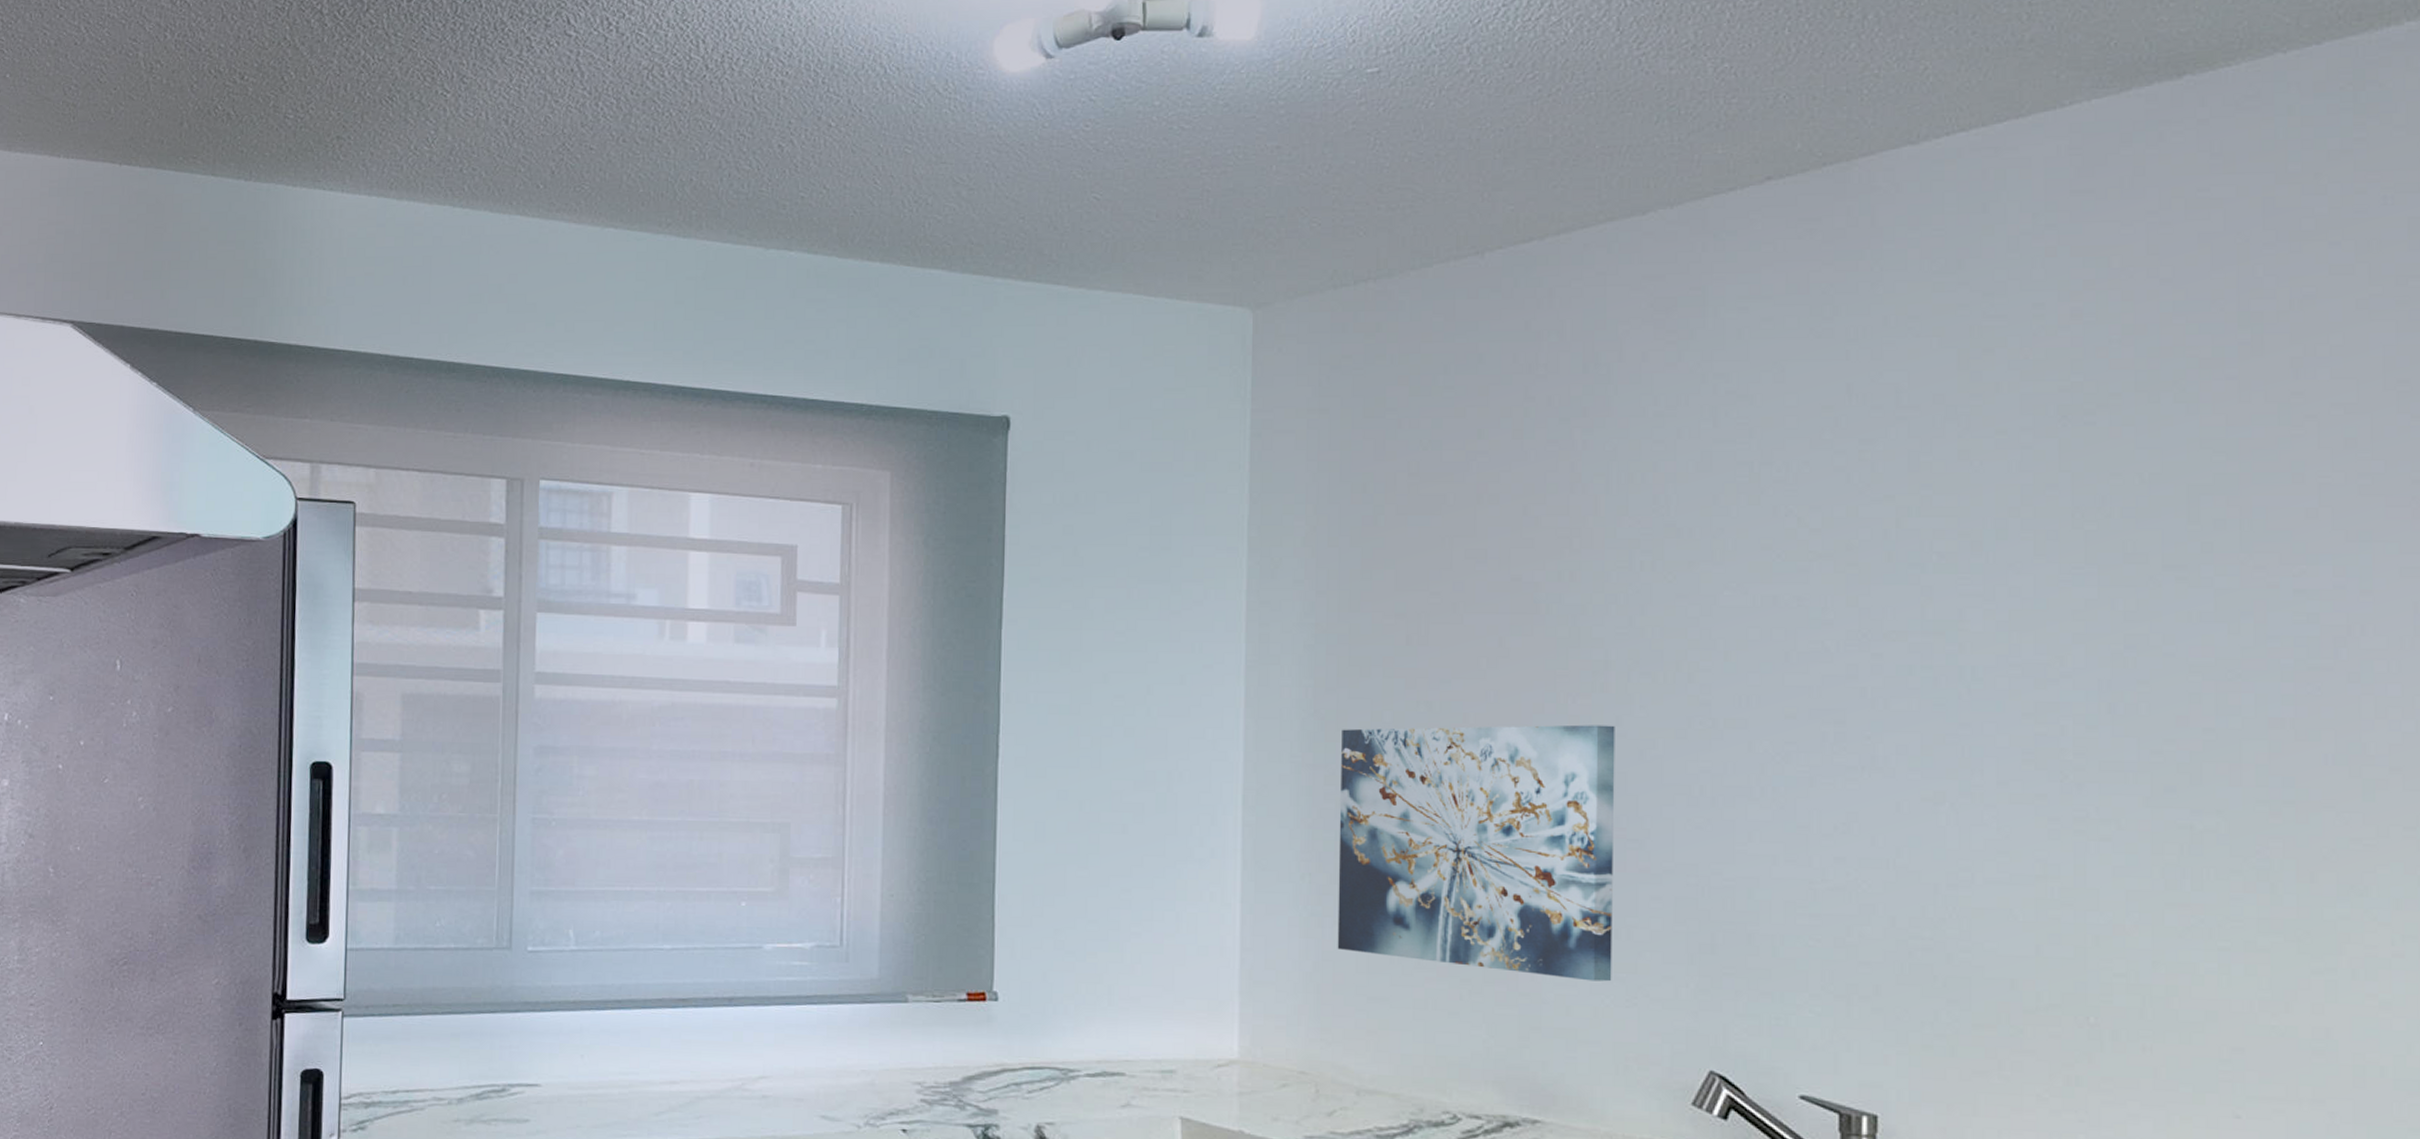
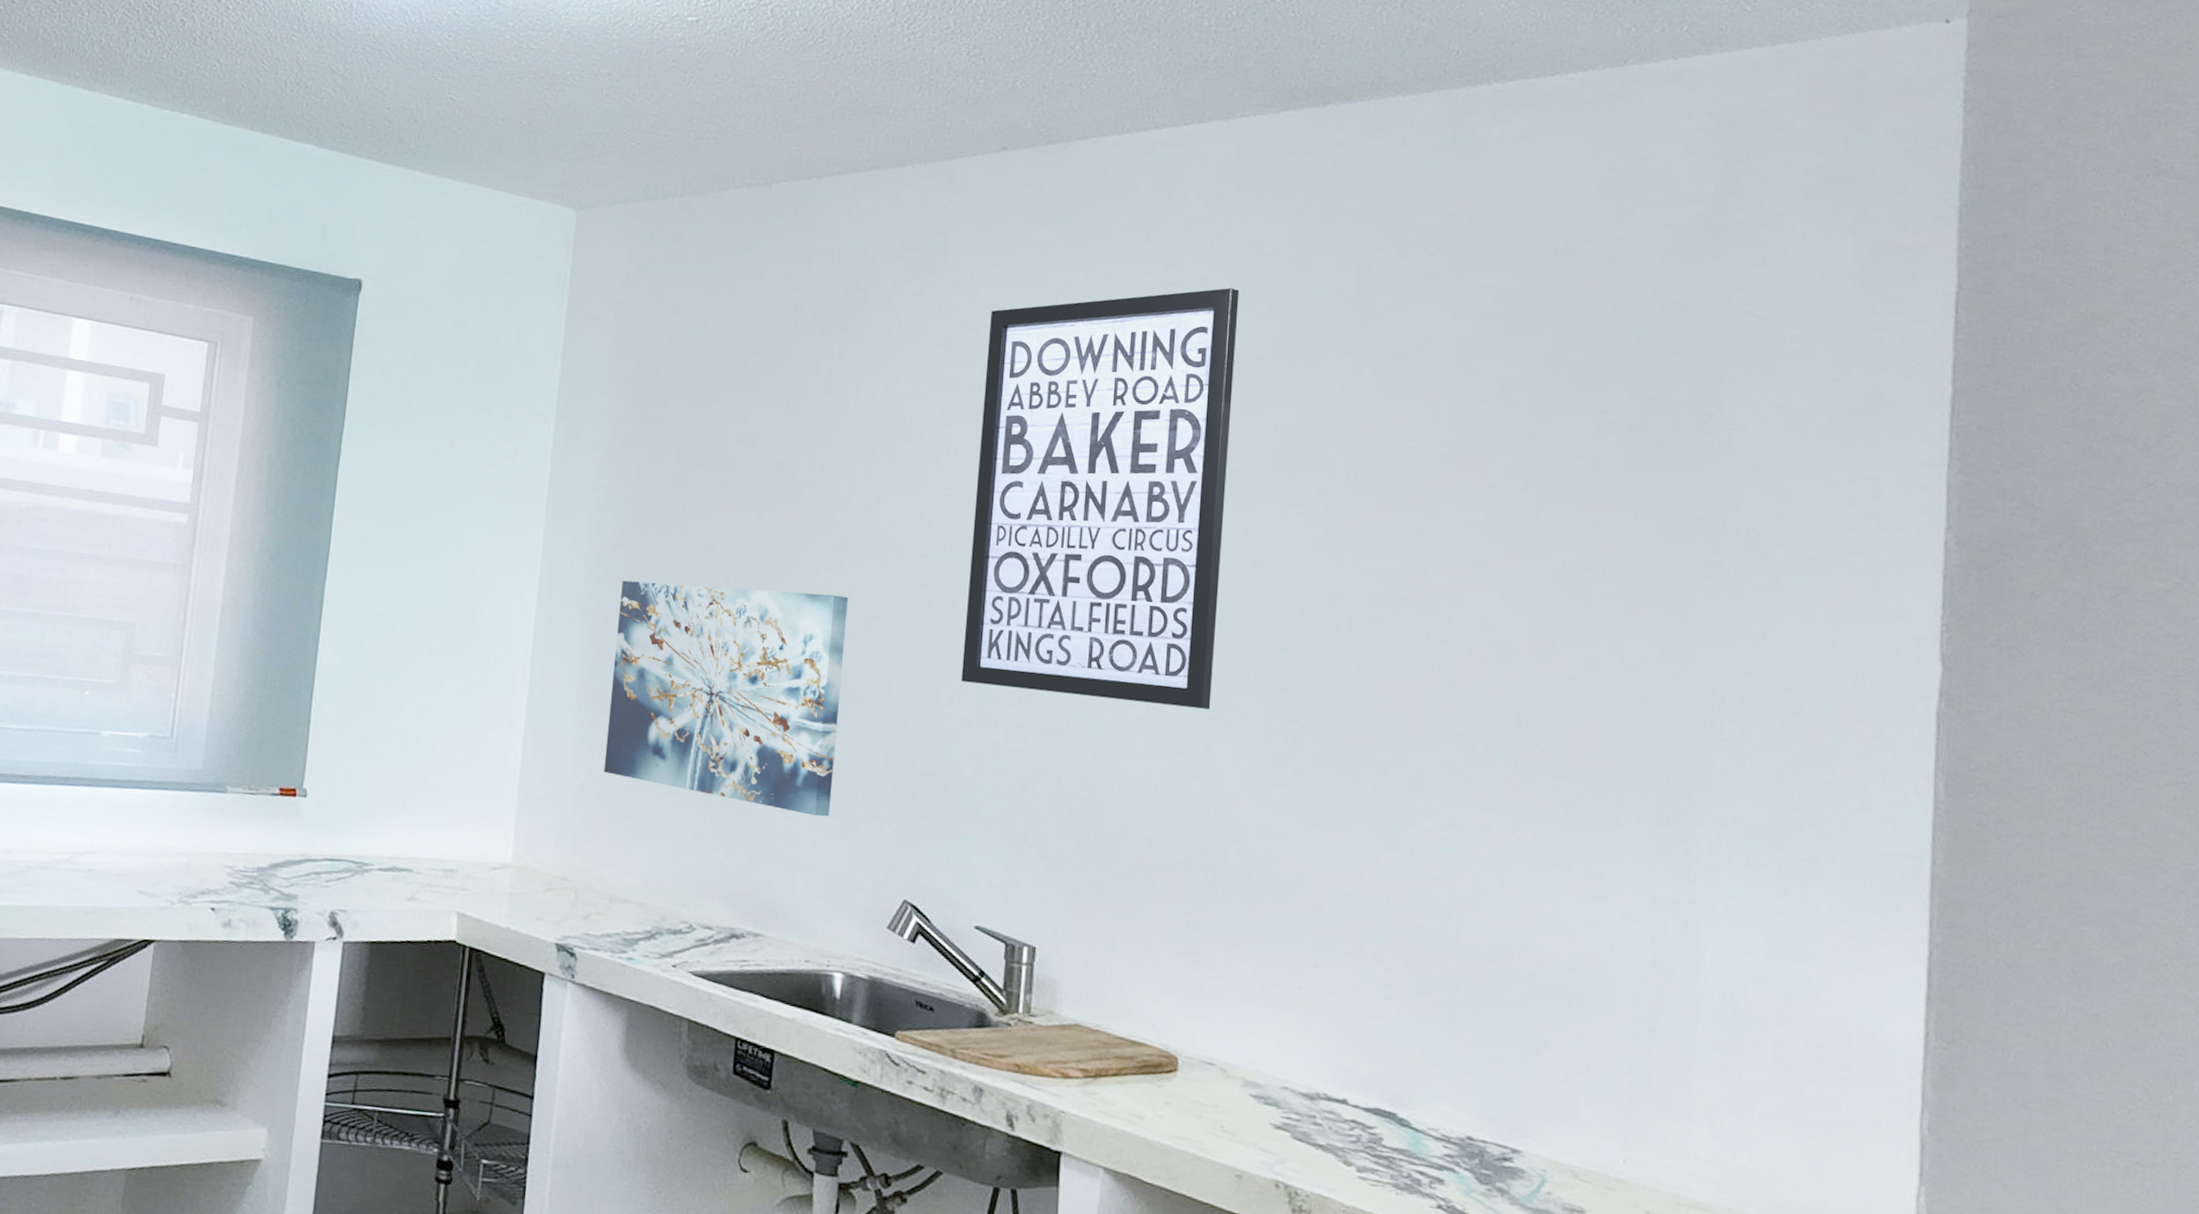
wall art: none [1761,313,2083,822] -> present [961,287,1239,710]

